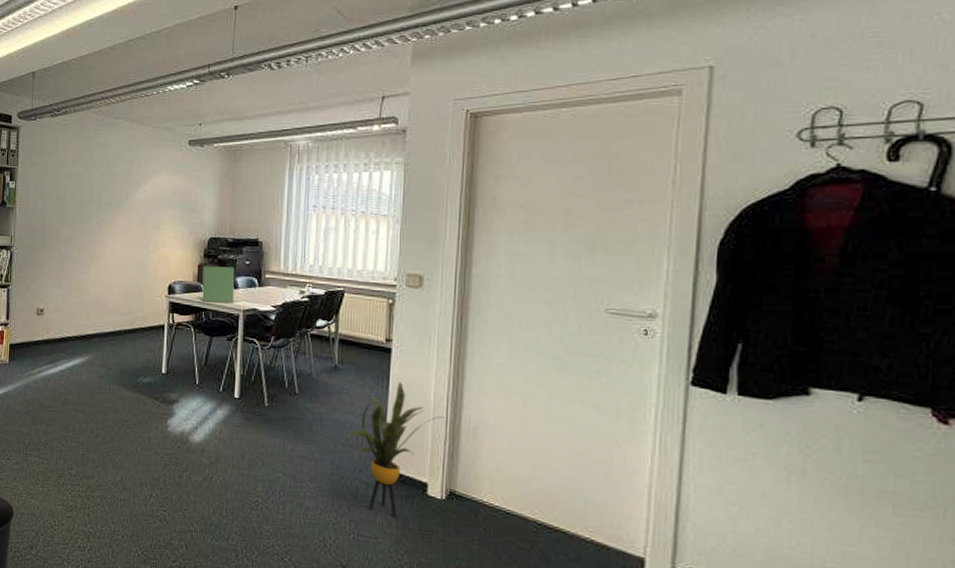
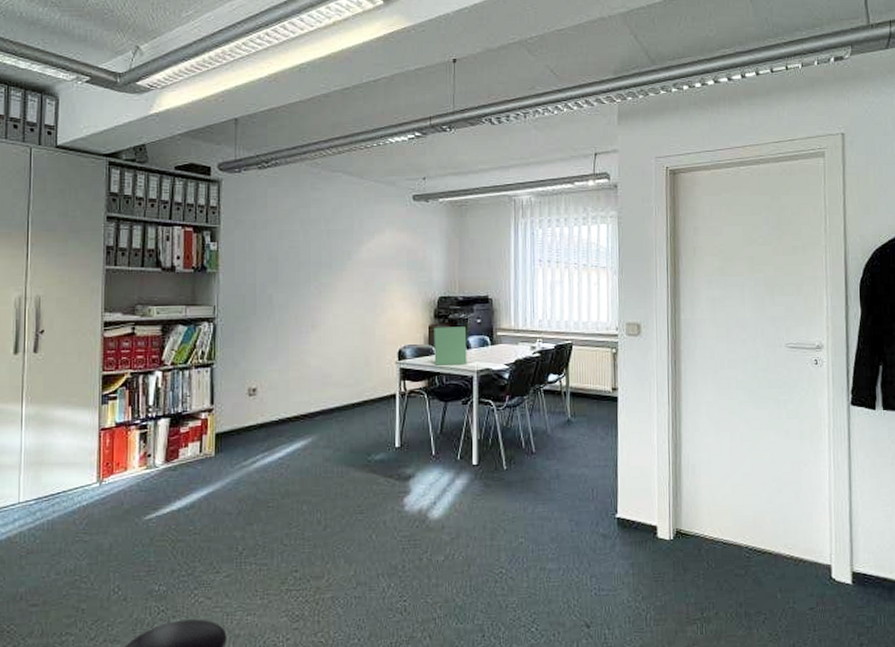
house plant: present [346,382,445,517] -> none [582,429,667,565]

